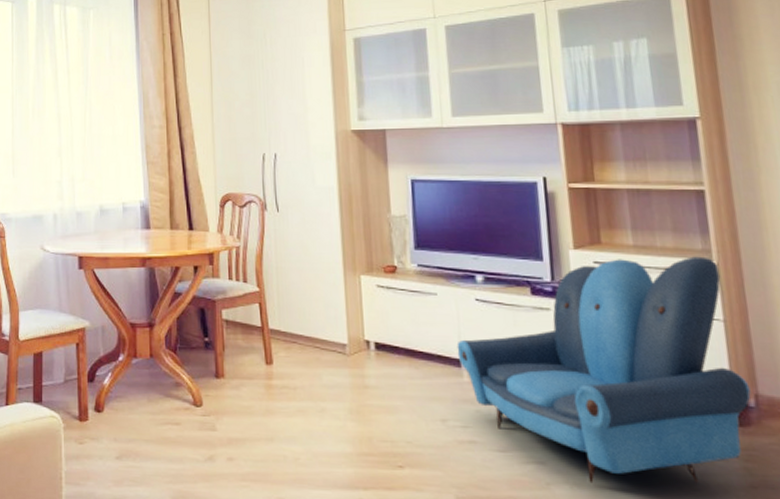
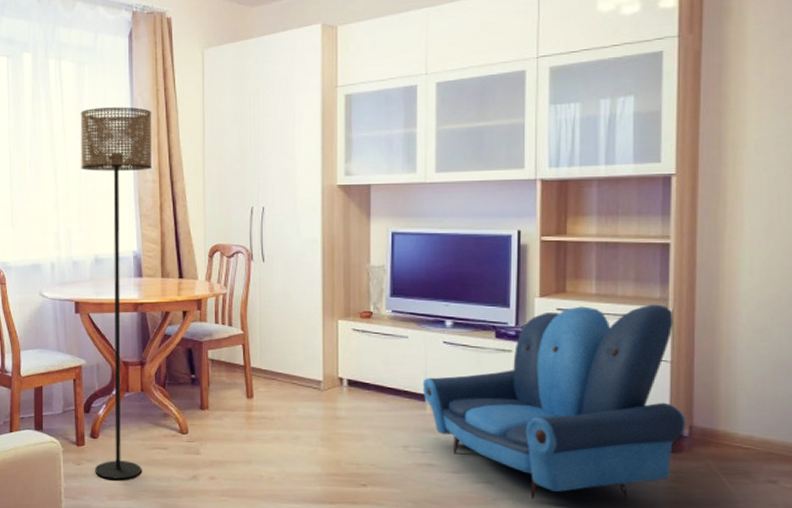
floor lamp: none [85,51,158,462] -> present [80,107,152,480]

